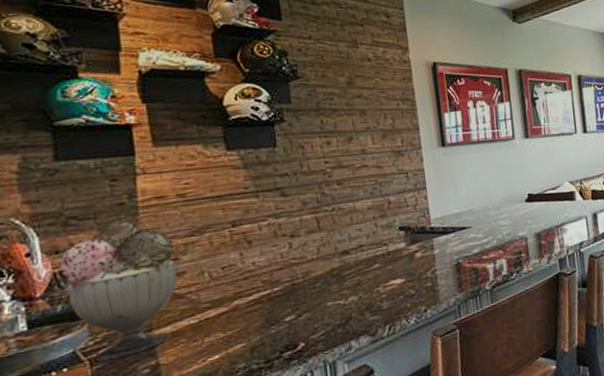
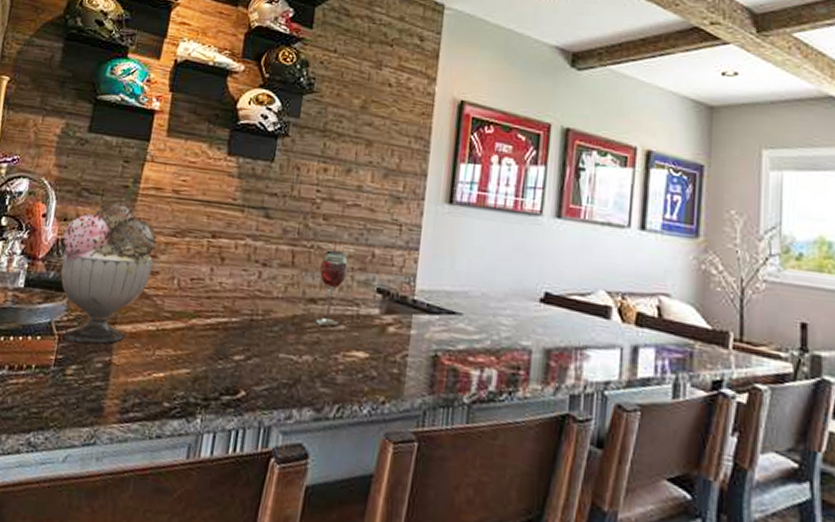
wineglass: none [345,206,373,270] -> present [315,250,348,327]

